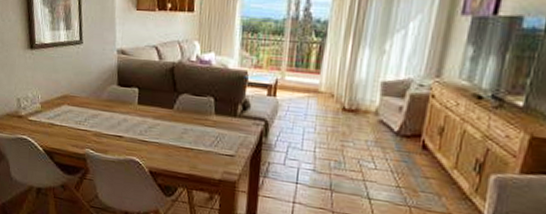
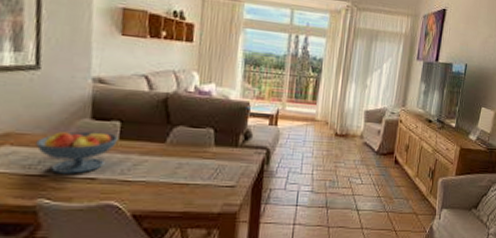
fruit bowl: none [83,95,138,131] -> present [35,131,119,174]

